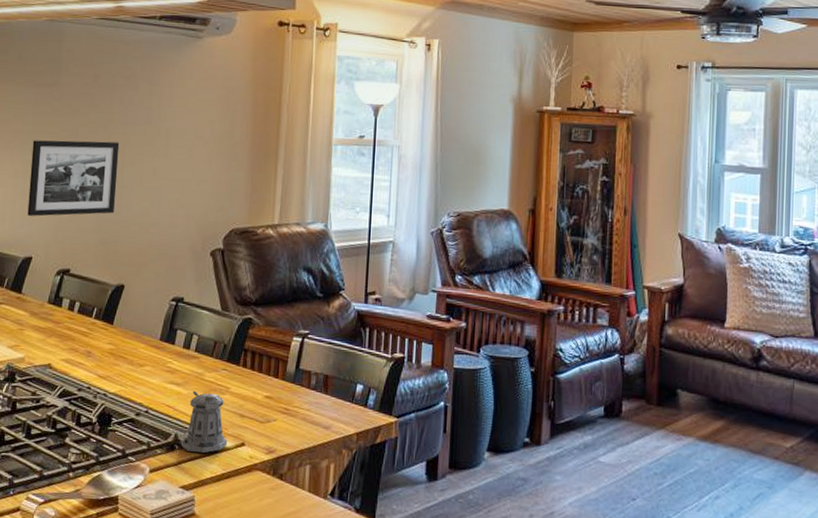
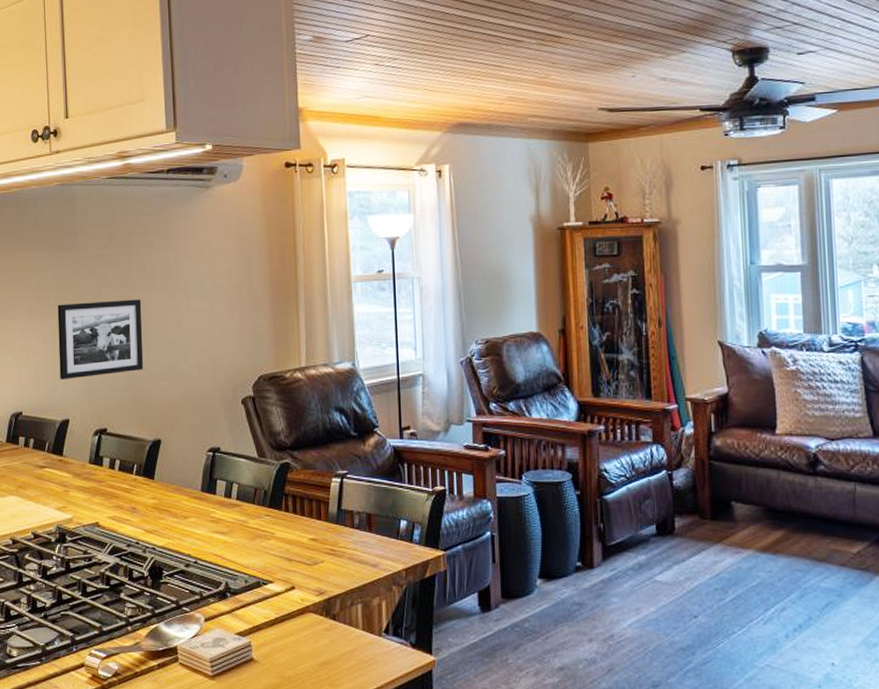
pepper shaker: present [180,390,228,454] -> none [232,538,278,600]

